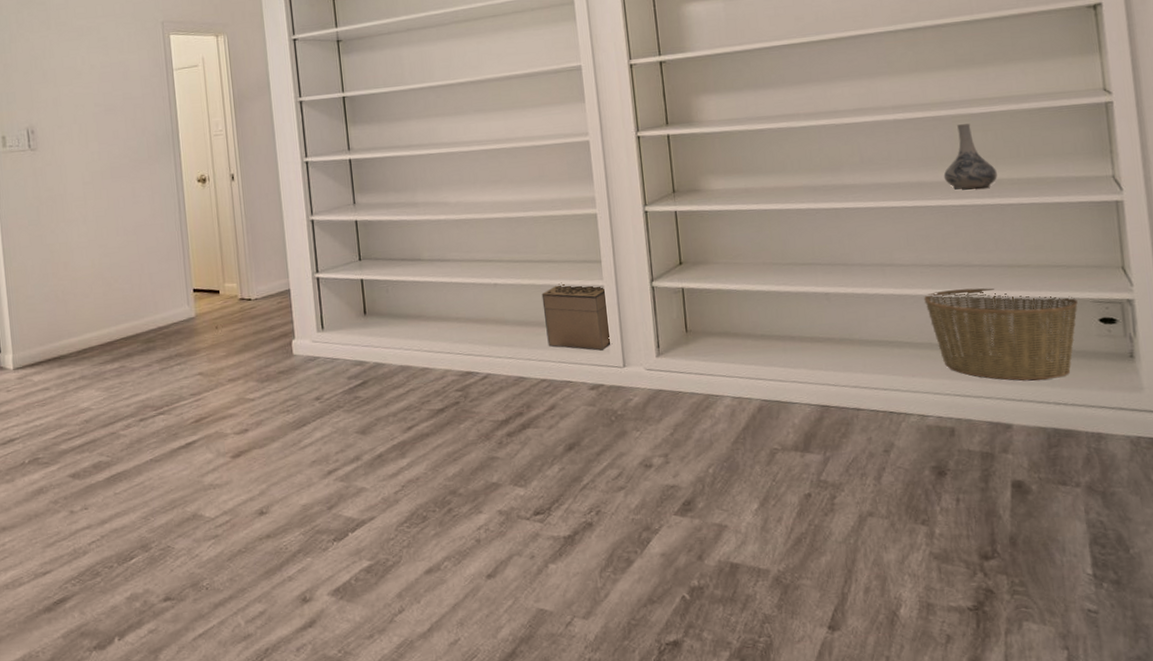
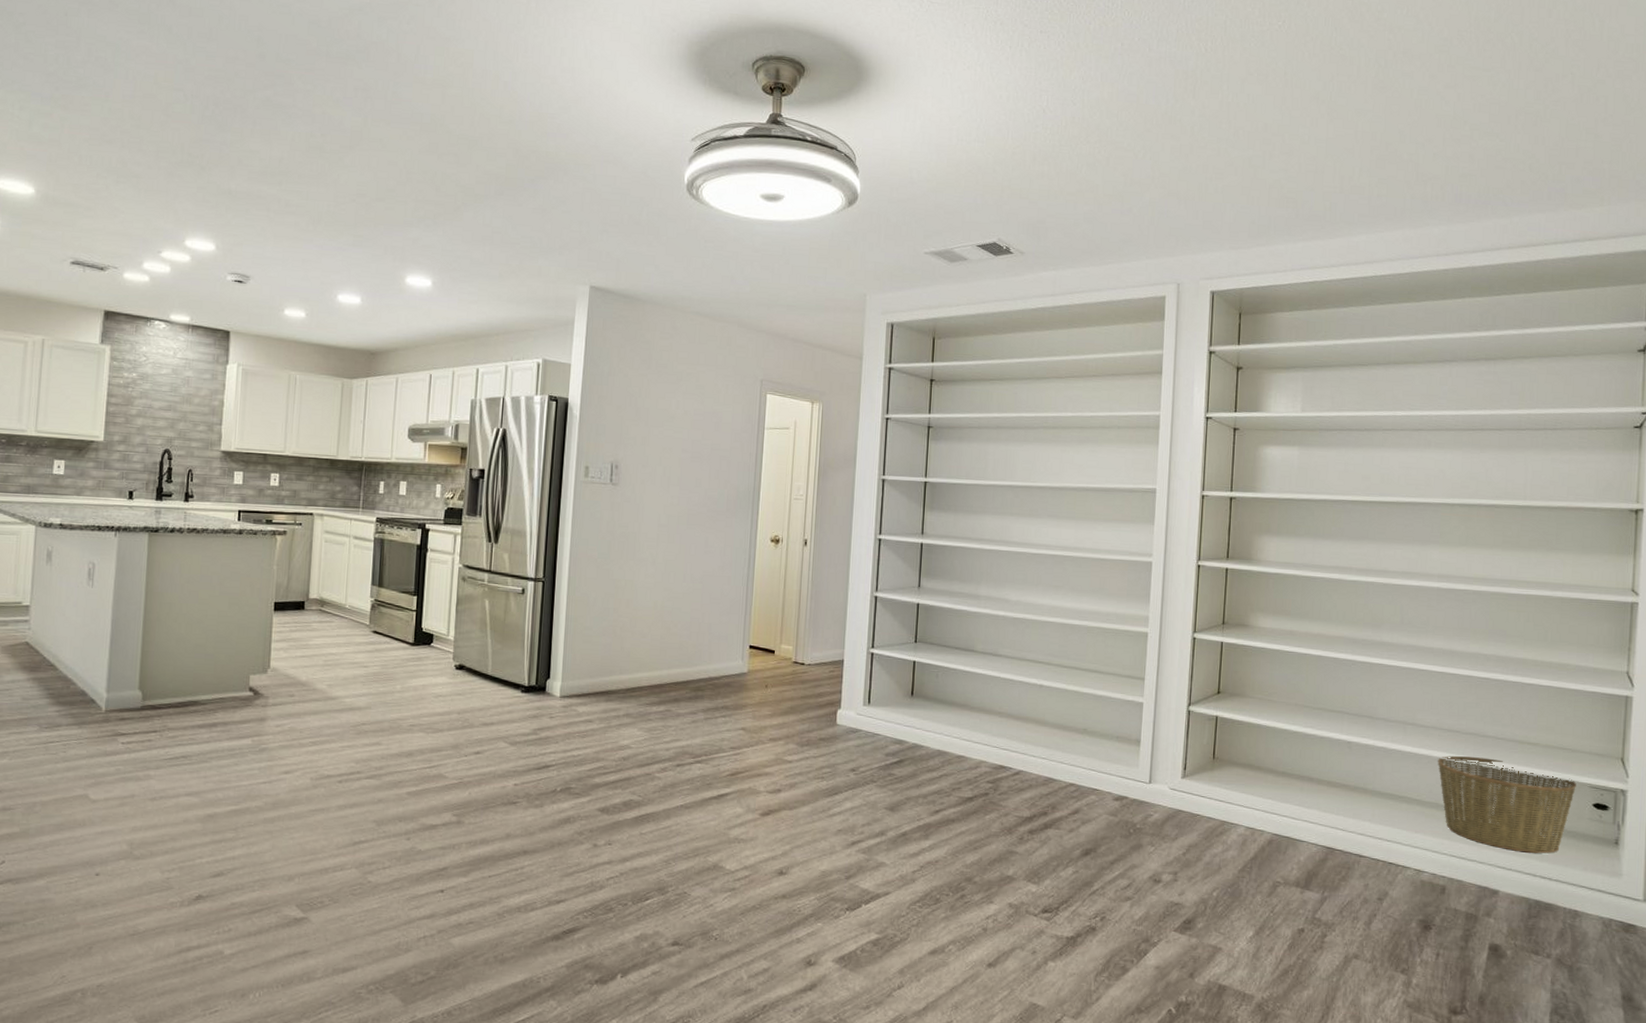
decorative box: present [541,282,613,352] -> none [1081,693,1143,765]
decorative vase: present [943,123,997,190] -> none [1474,602,1523,665]

